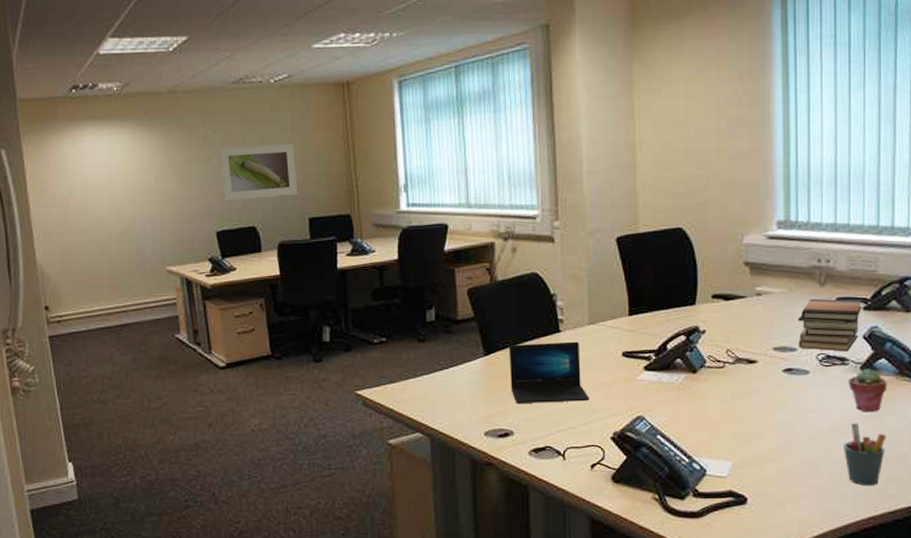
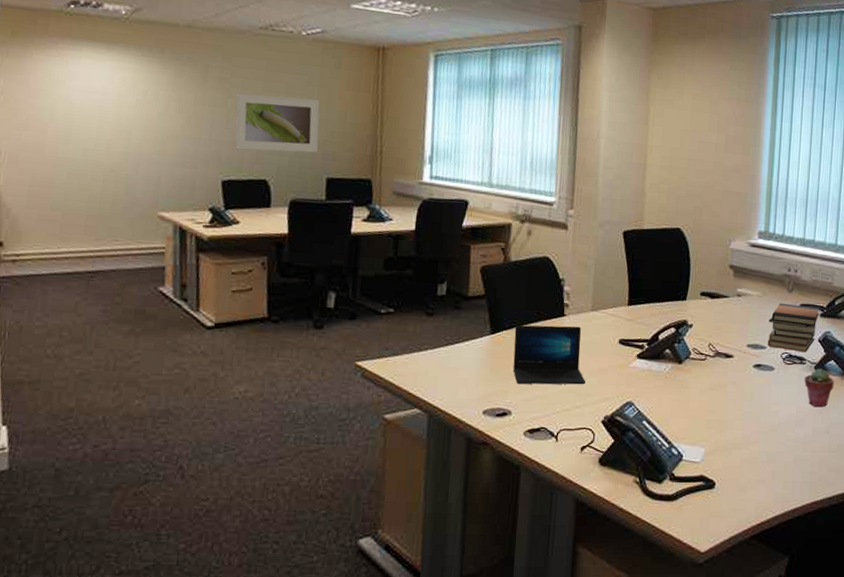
pen holder: present [844,423,887,486] -> none [796,416,831,474]

